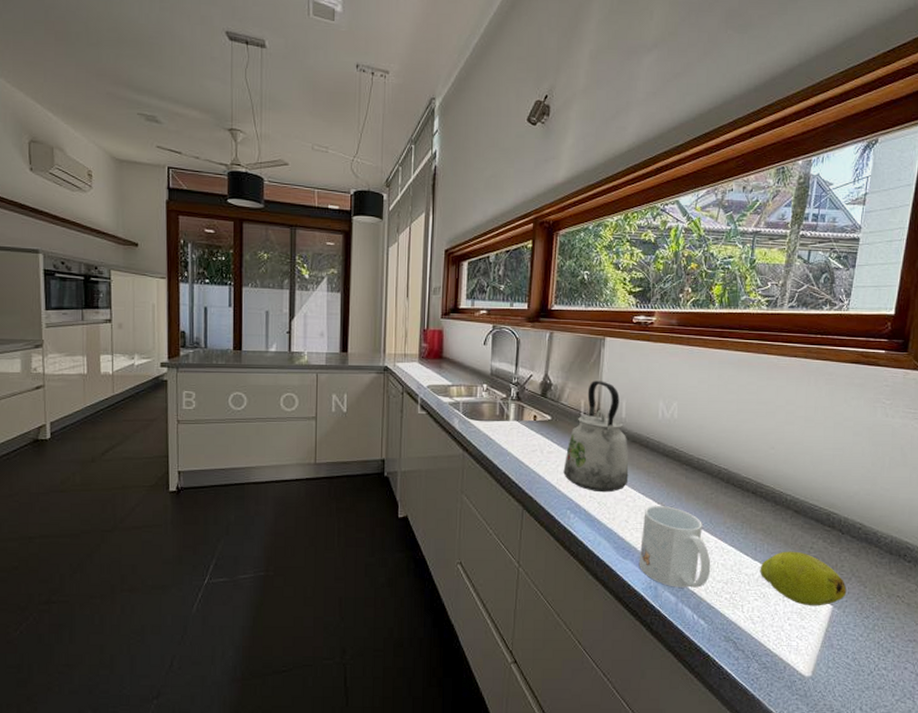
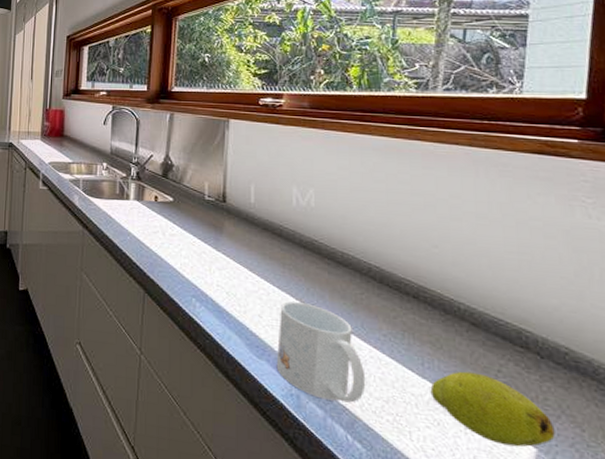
kettle: present [563,380,629,493] -> none [187,163,261,283]

